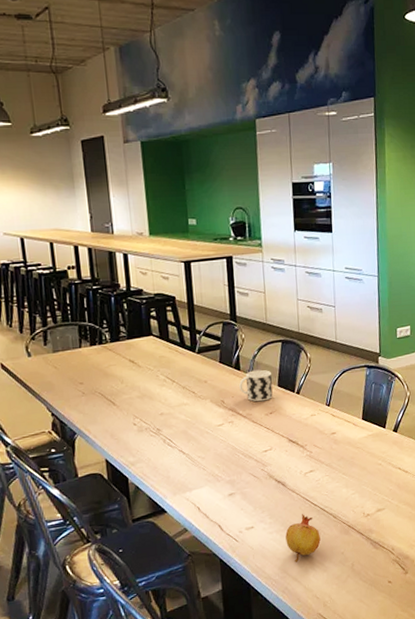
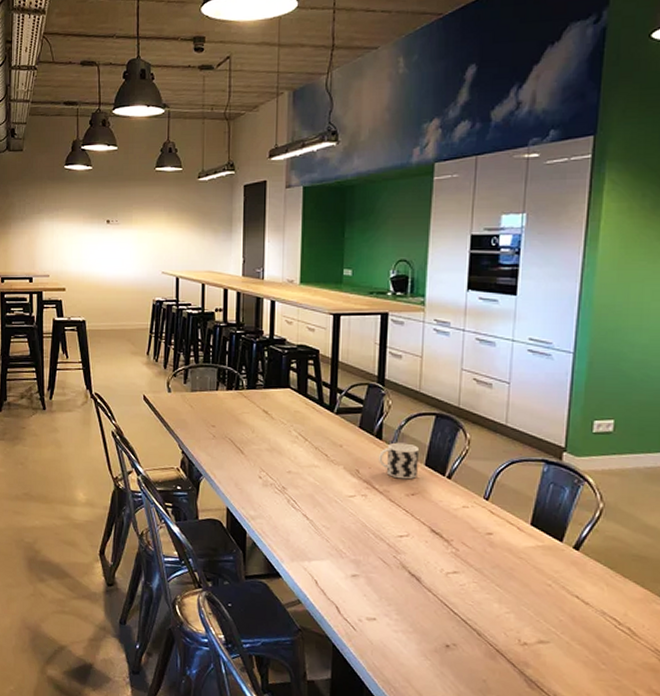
fruit: present [285,513,321,563] -> none [413,619,457,675]

